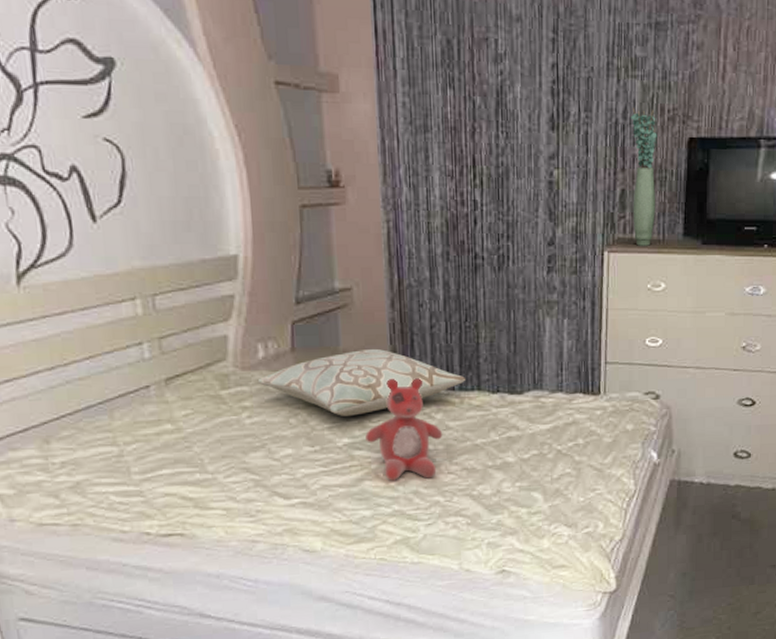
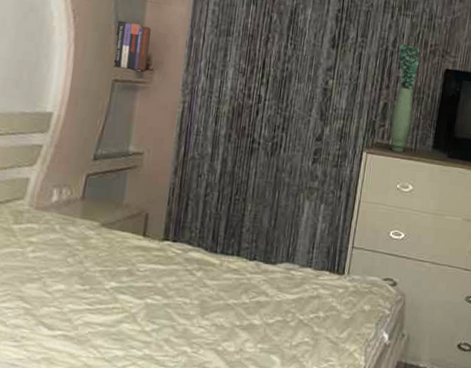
pillow: present [257,348,466,416] -> none [47,206,229,263]
books: none [291,132,338,191] -> present [112,21,151,72]
stuffed bear: present [365,378,443,481] -> none [131,235,200,329]

